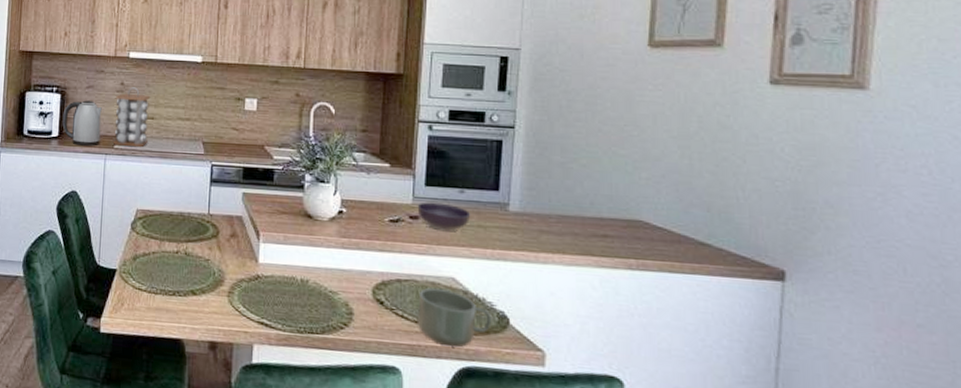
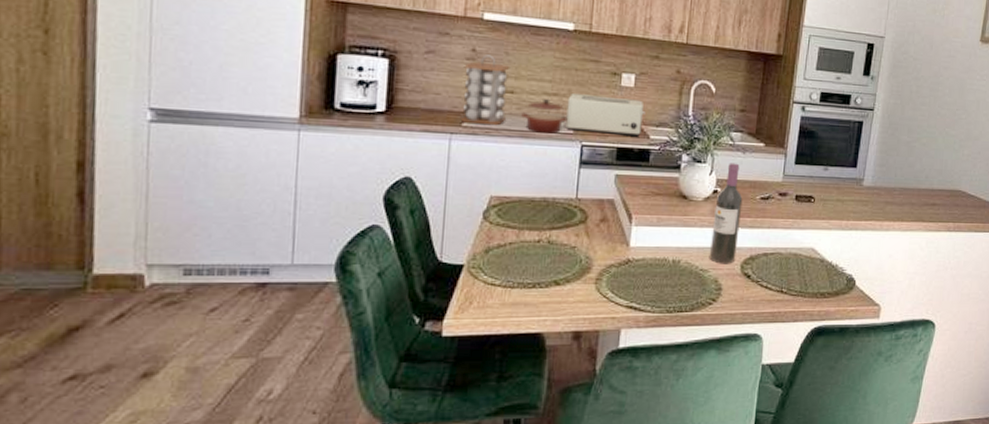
kettle: present [62,100,102,146] -> none [391,68,446,124]
saucepan: none [160,124,199,155] -> present [521,99,568,135]
toaster: none [197,118,268,157] -> present [566,94,646,137]
wine bottle: none [338,183,370,288] -> present [709,163,743,264]
bowl: present [417,202,471,232] -> none [786,179,832,207]
cup: present [417,288,492,348] -> none [779,258,842,310]

